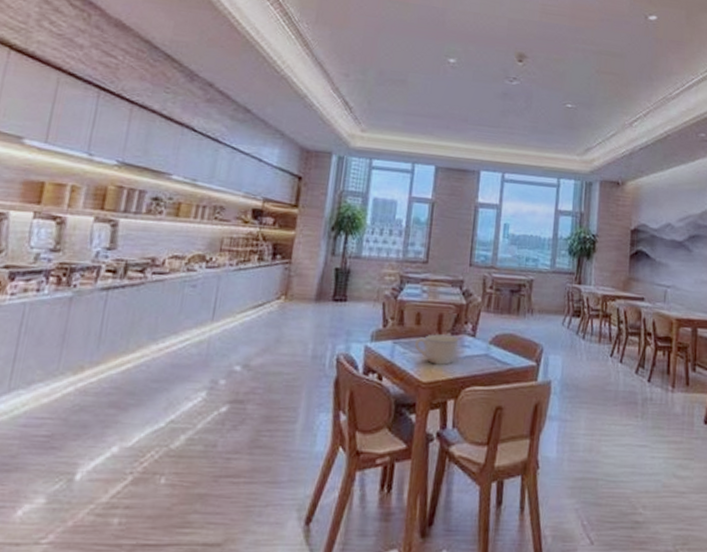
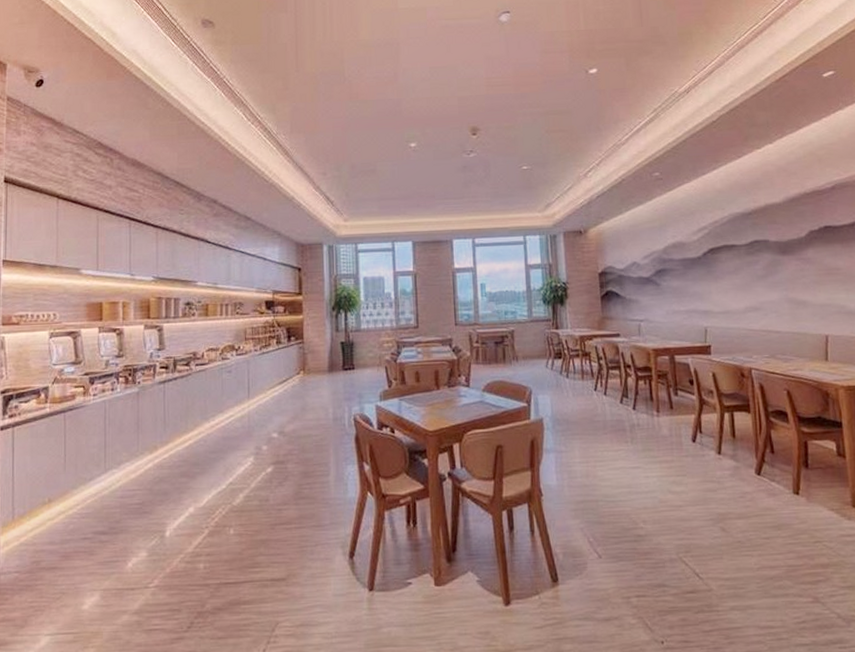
cup: present [414,334,459,365] -> none [417,388,456,415]

